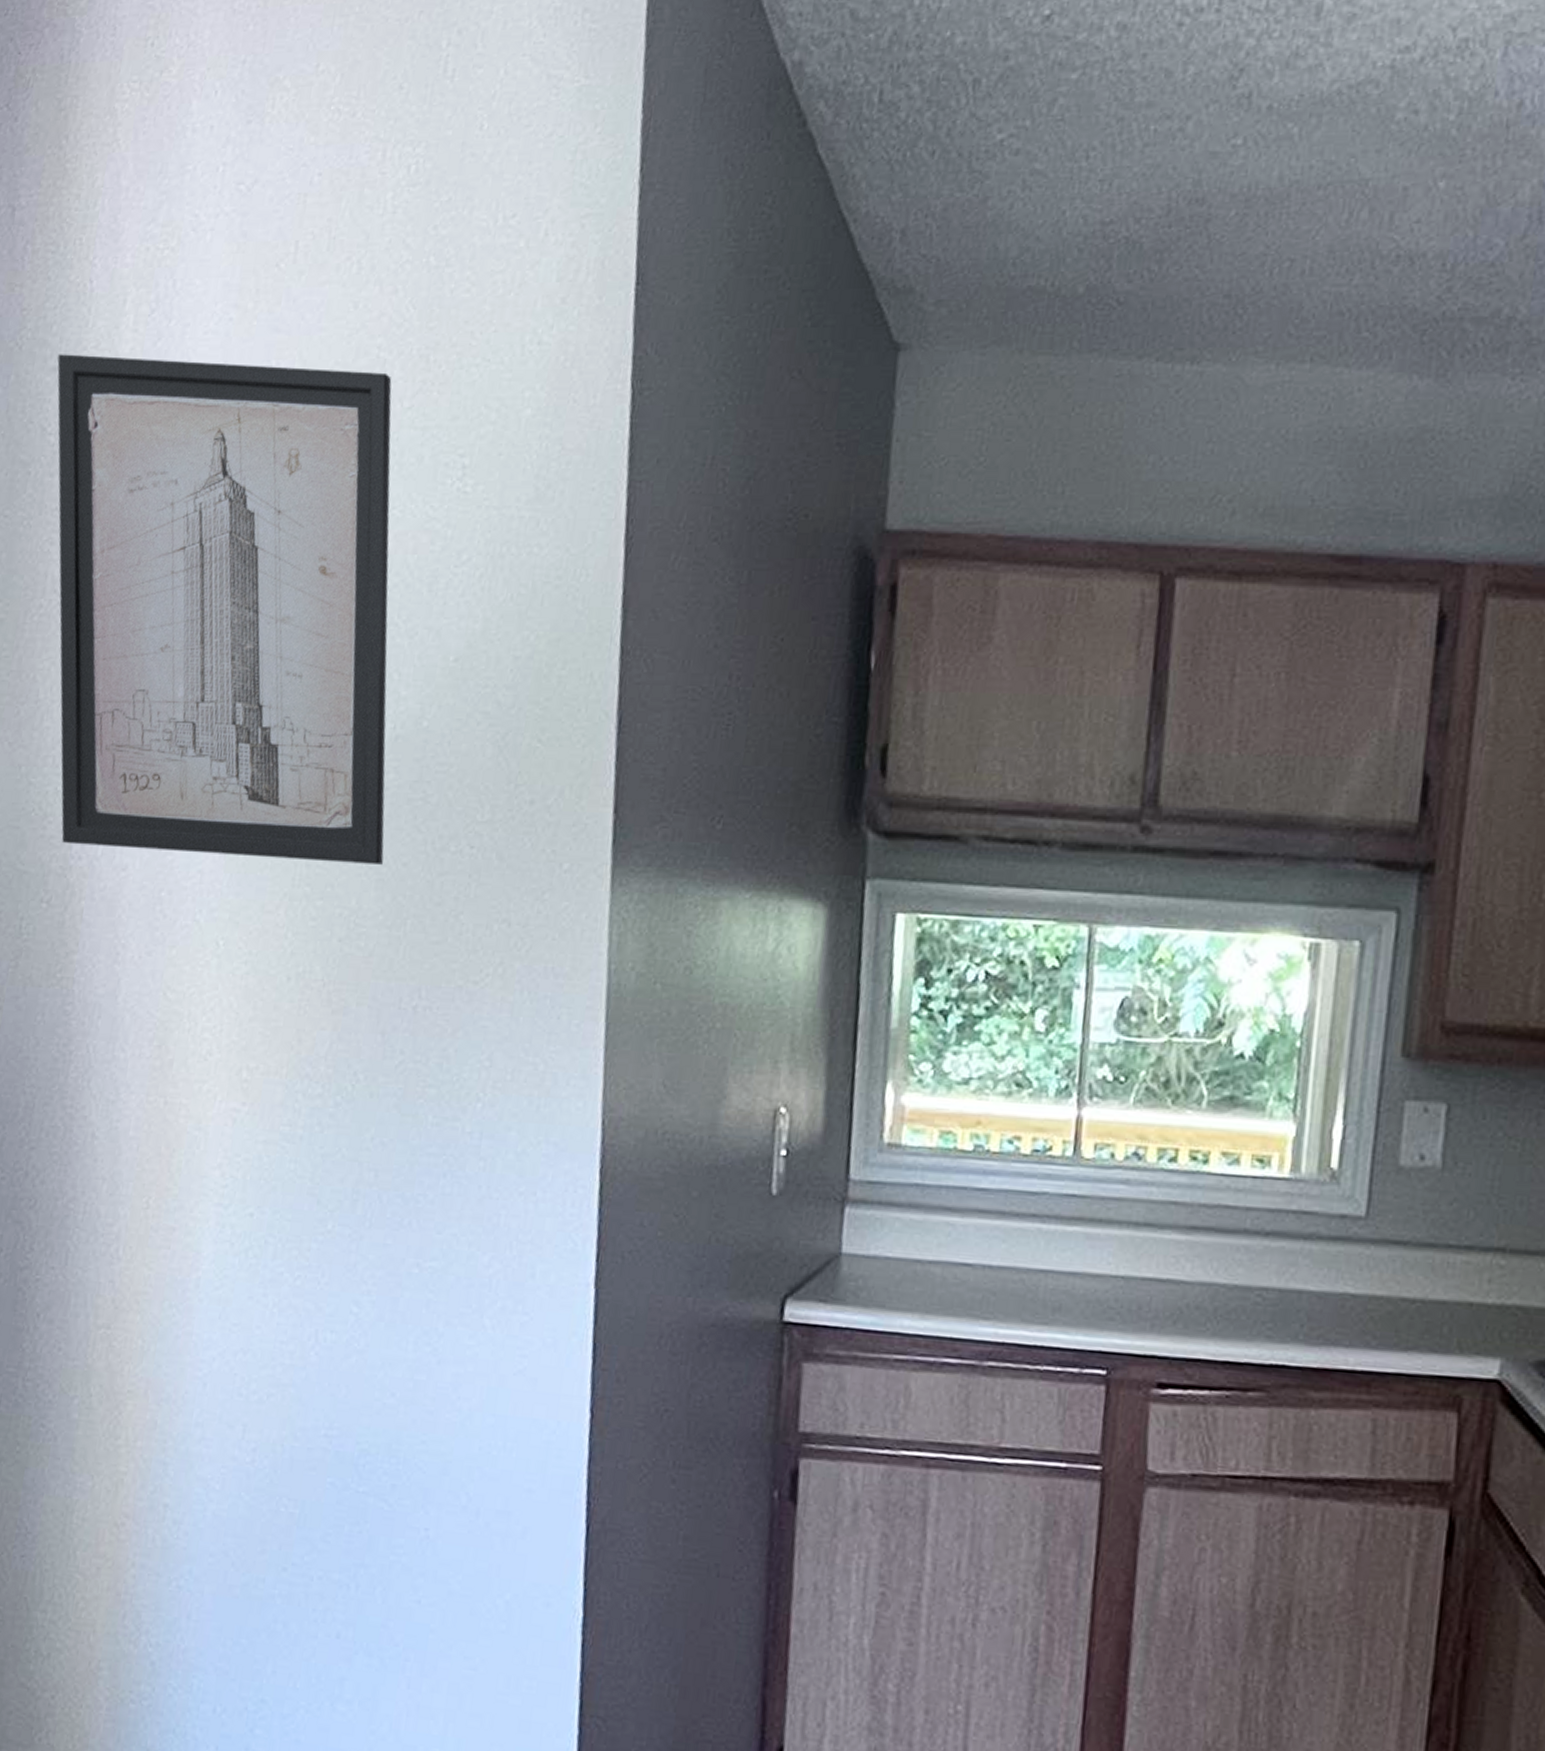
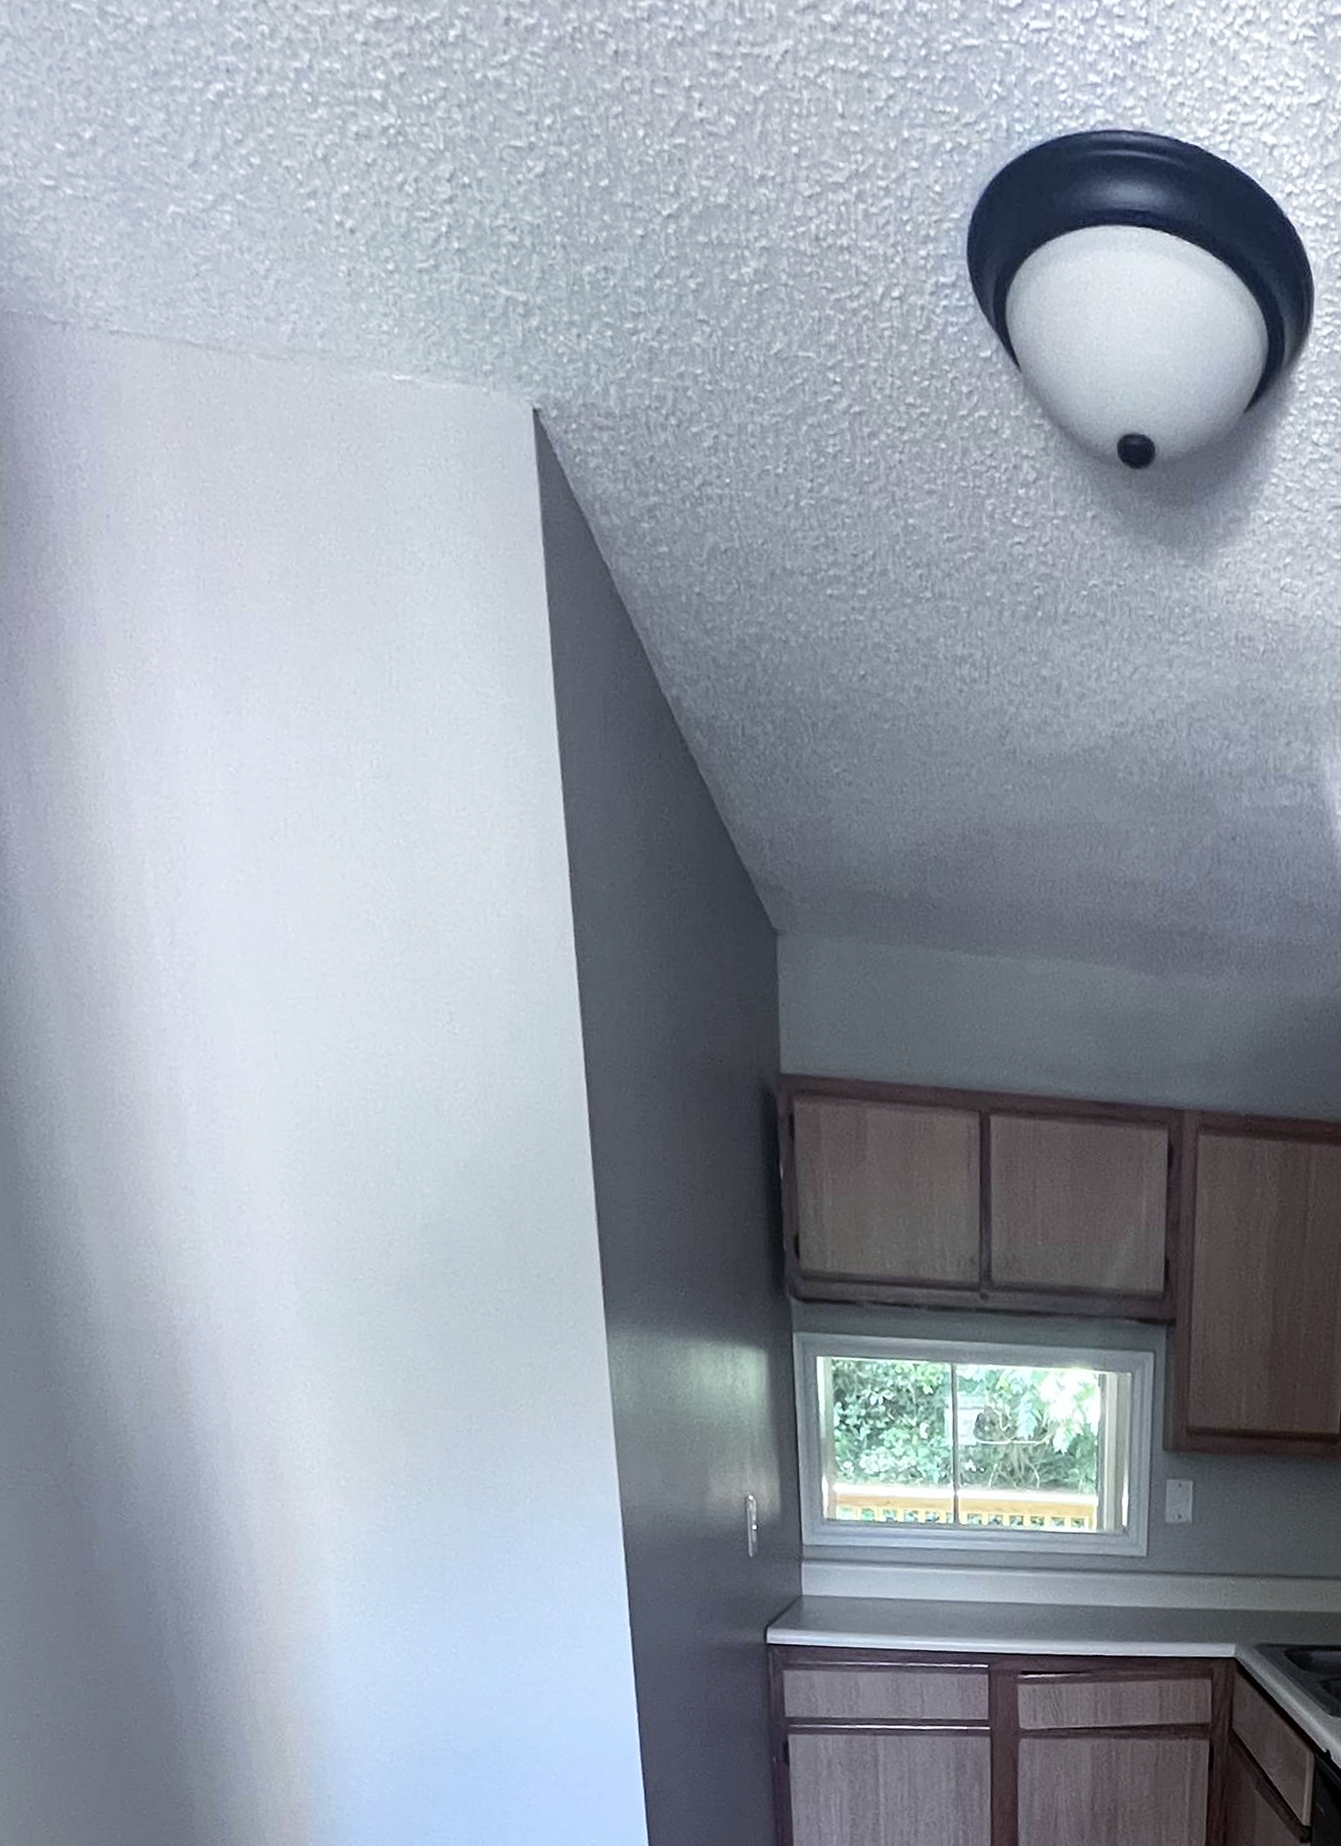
wall art: present [57,354,392,865] -> none [91,904,430,1323]

